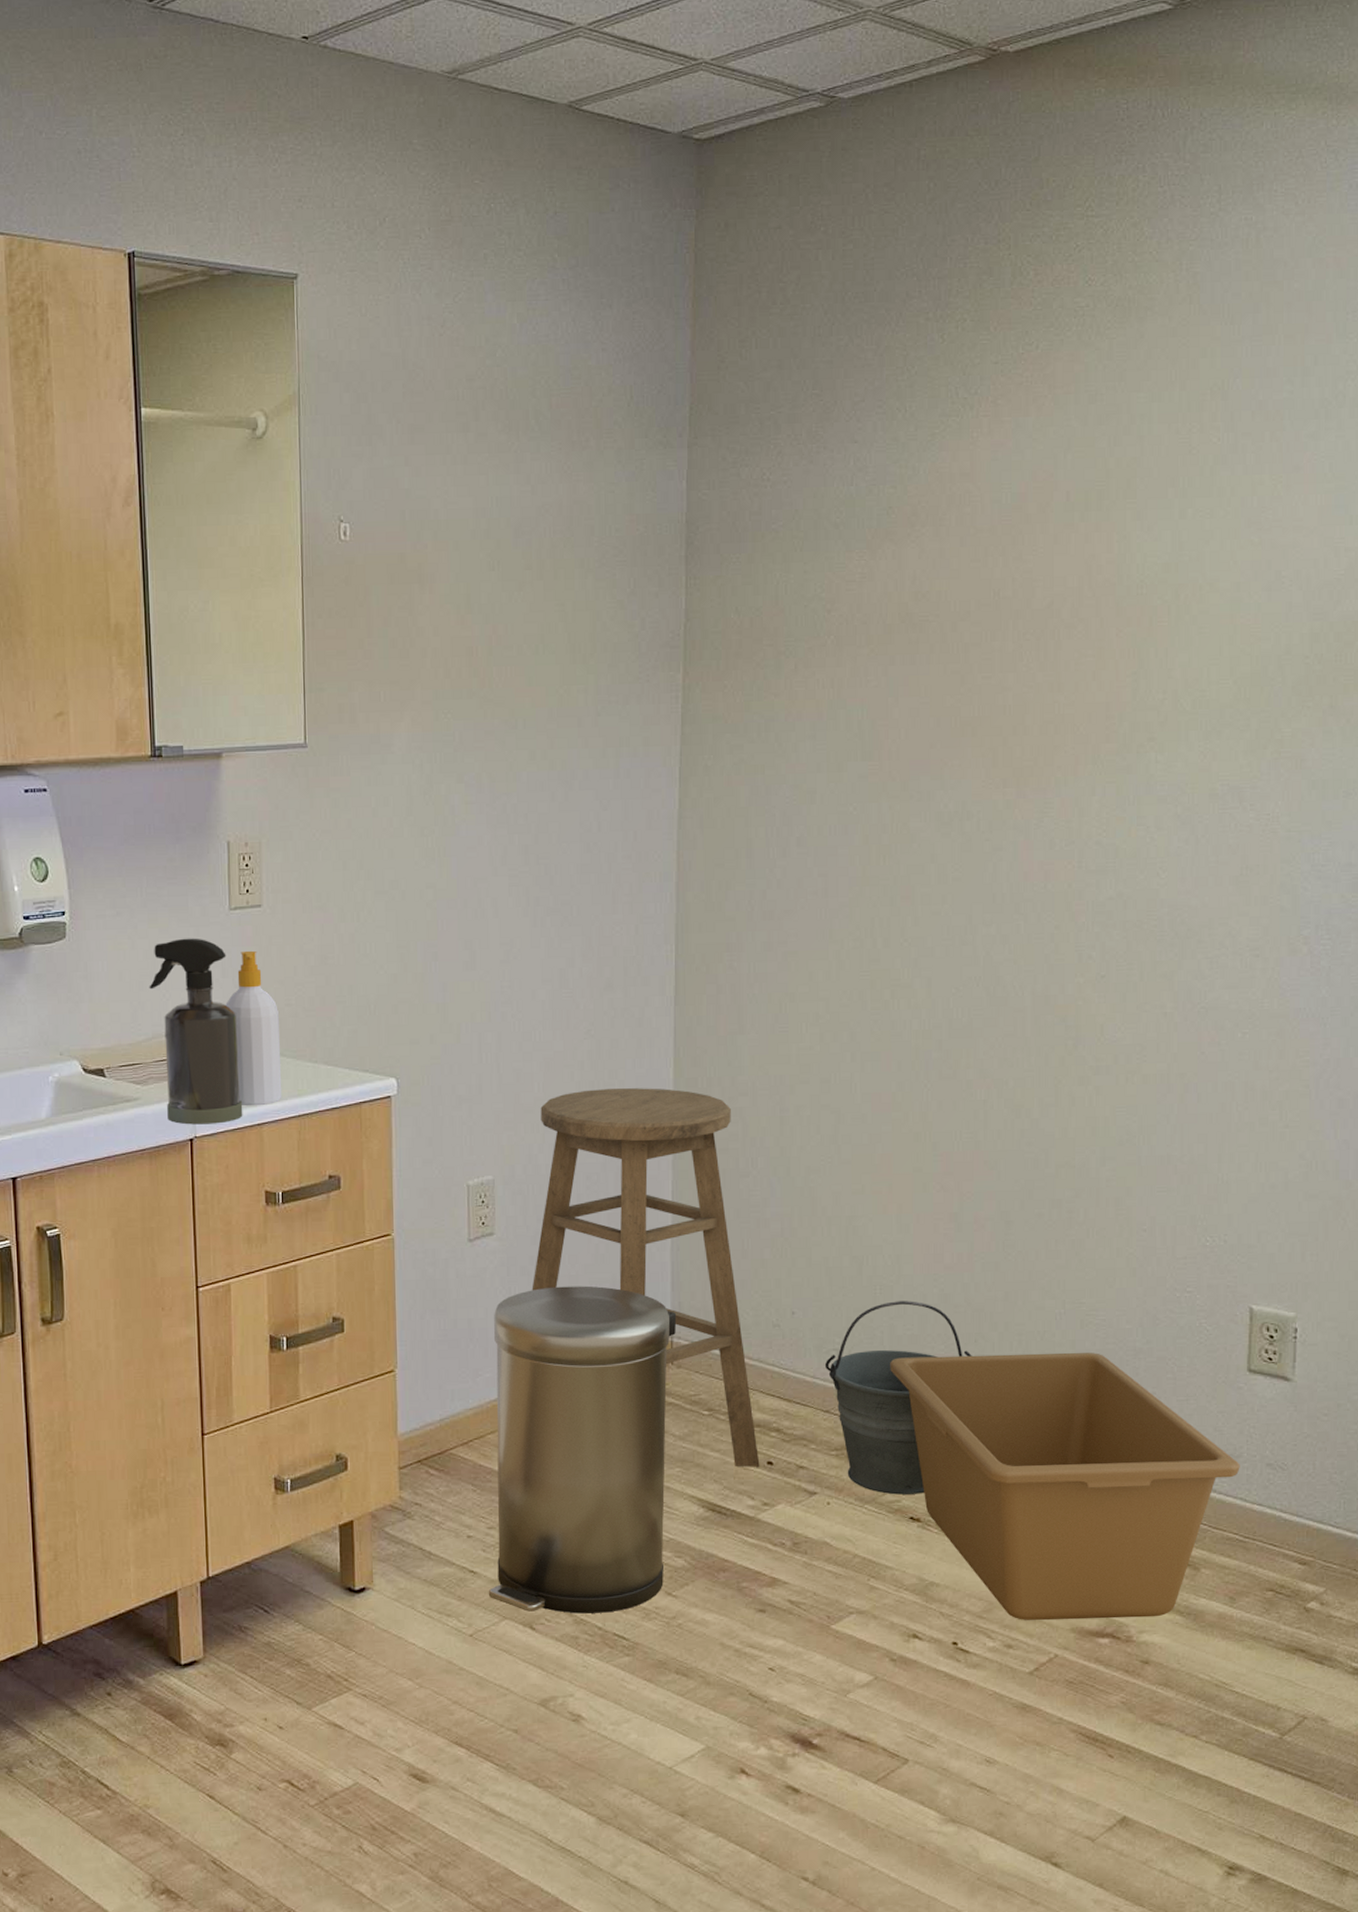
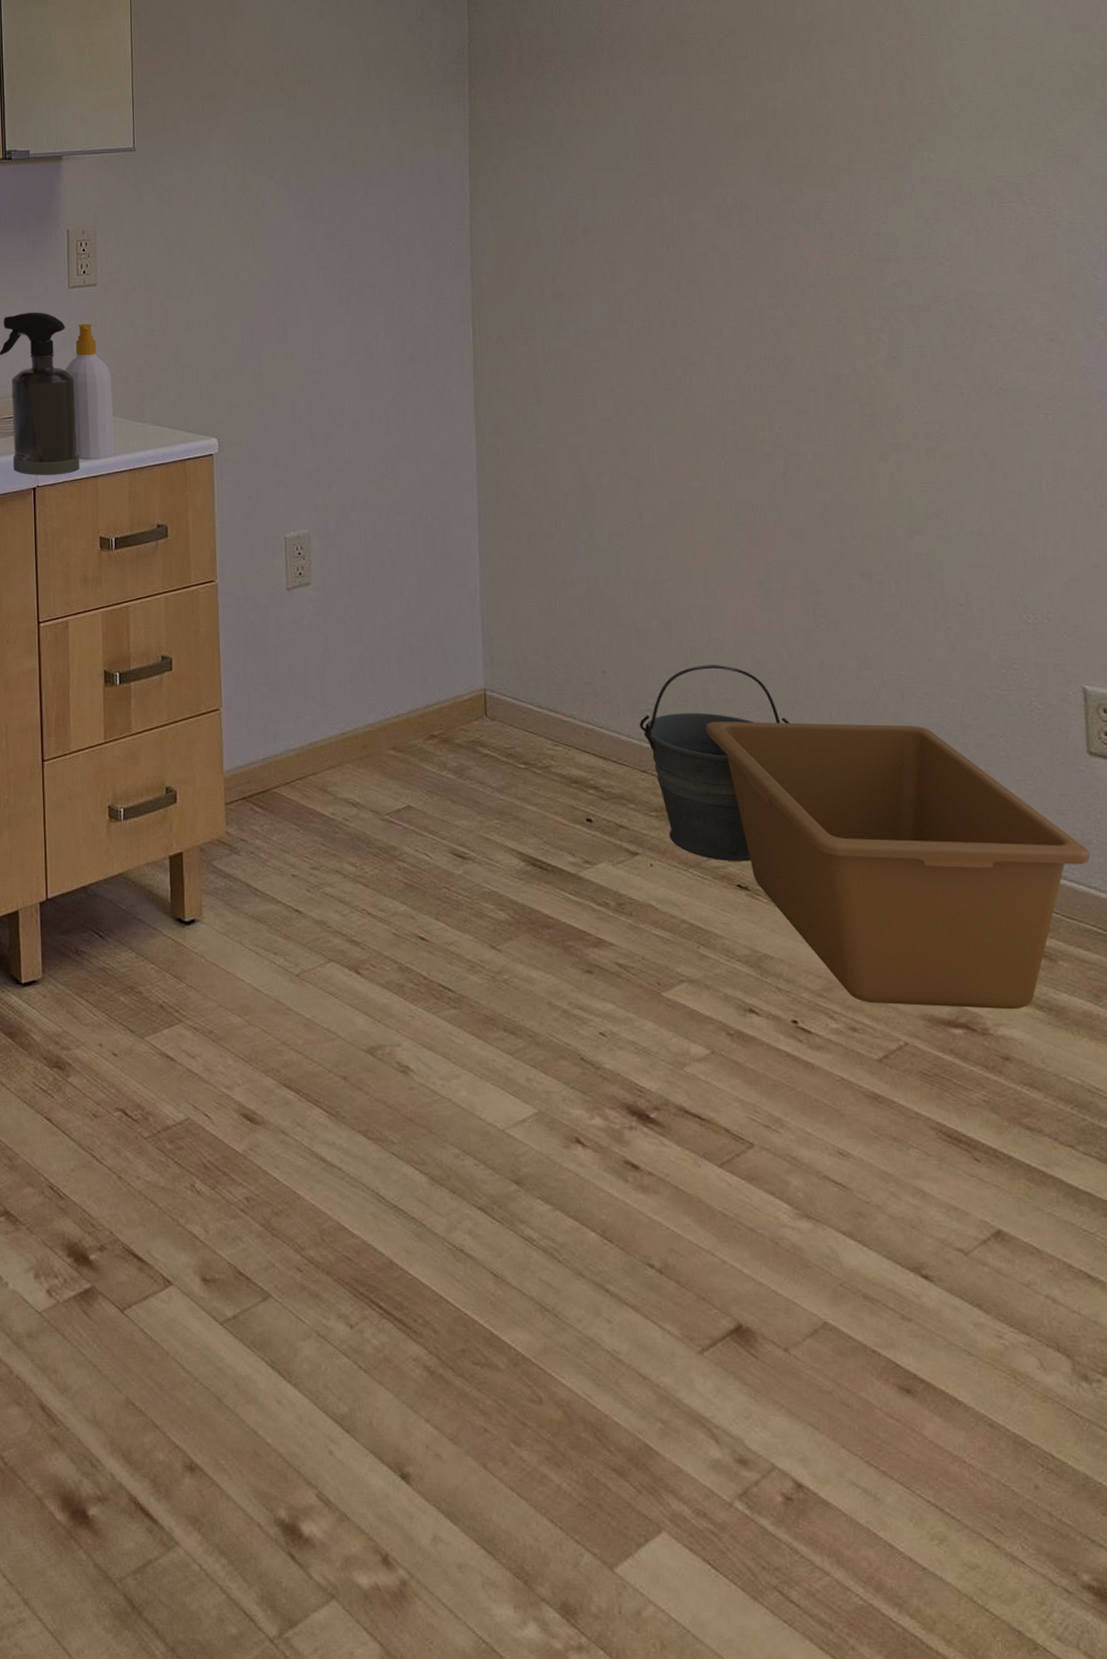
pedal bin: present [488,1285,677,1614] -> none [312,636,489,962]
bar stool: present [531,1088,760,1467] -> none [347,453,579,824]

